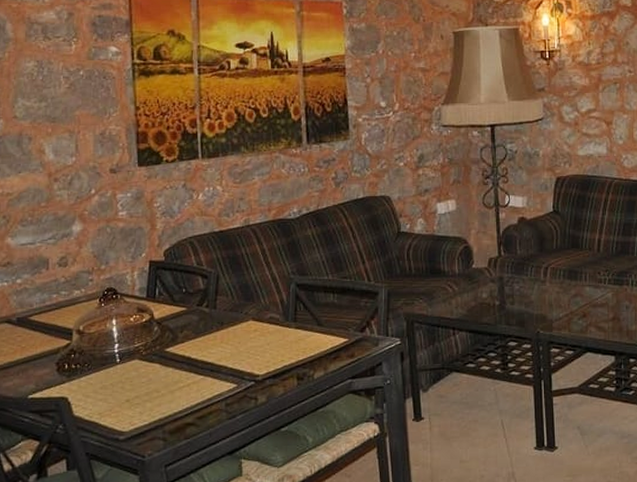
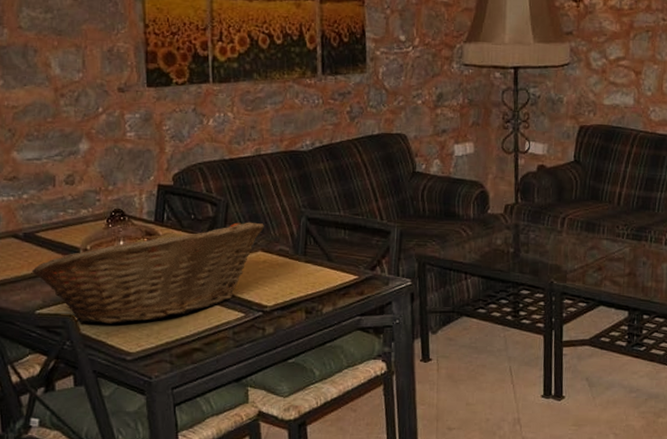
fruit basket: none [25,292,254,405] -> present [32,222,264,324]

